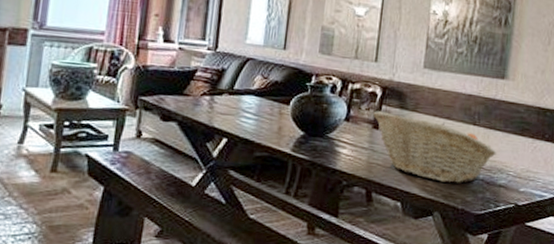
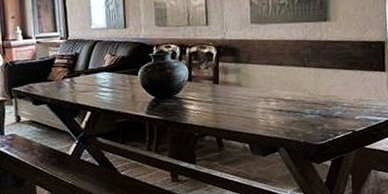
fruit basket: present [373,111,496,183] -> none [212,67,329,121]

